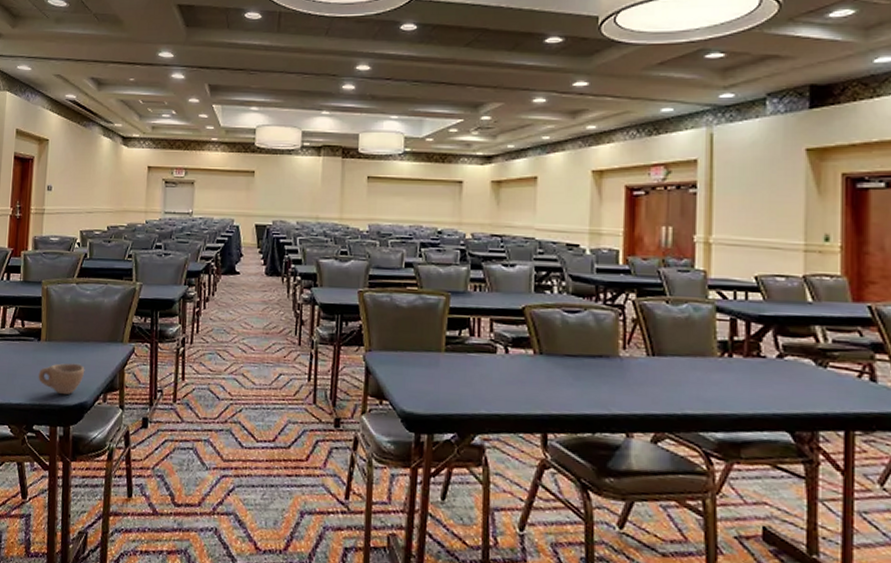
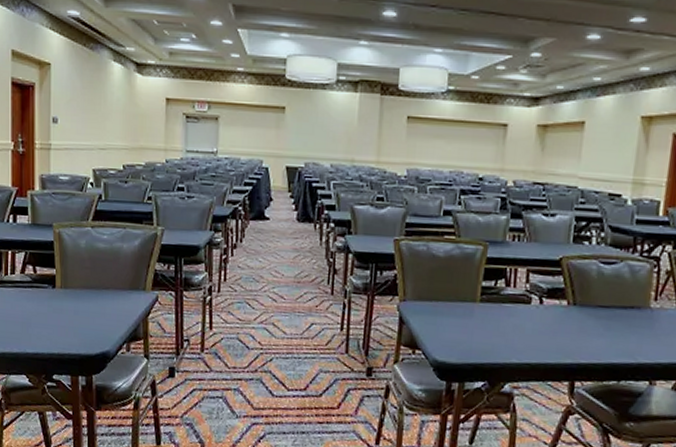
cup: present [38,363,85,395] -> none [55,311,106,345]

